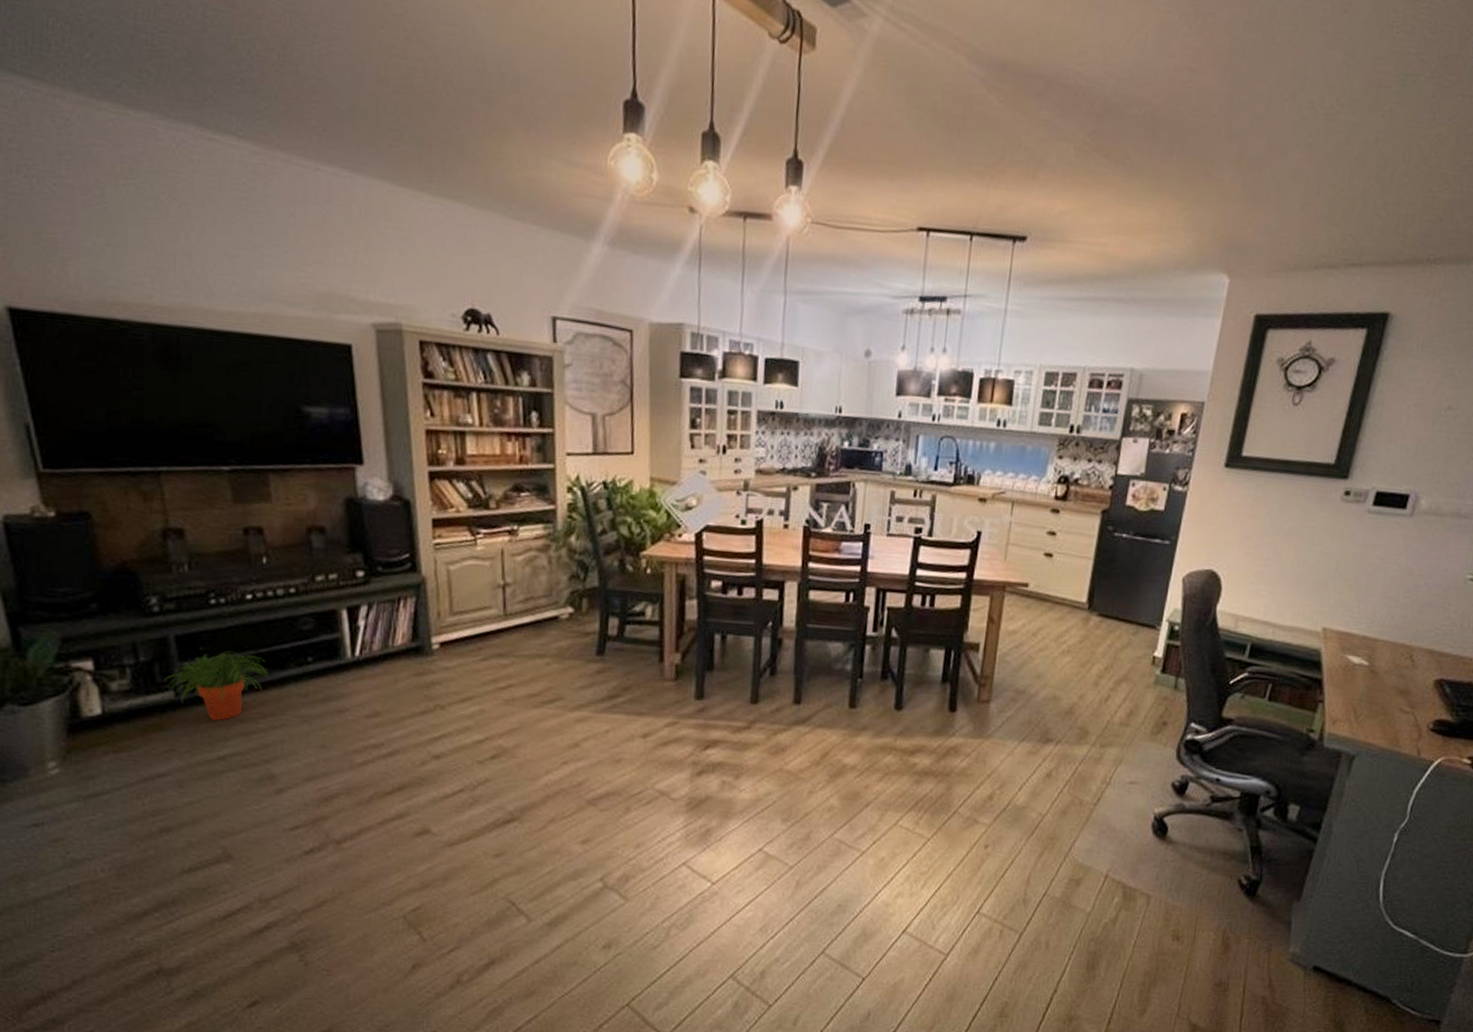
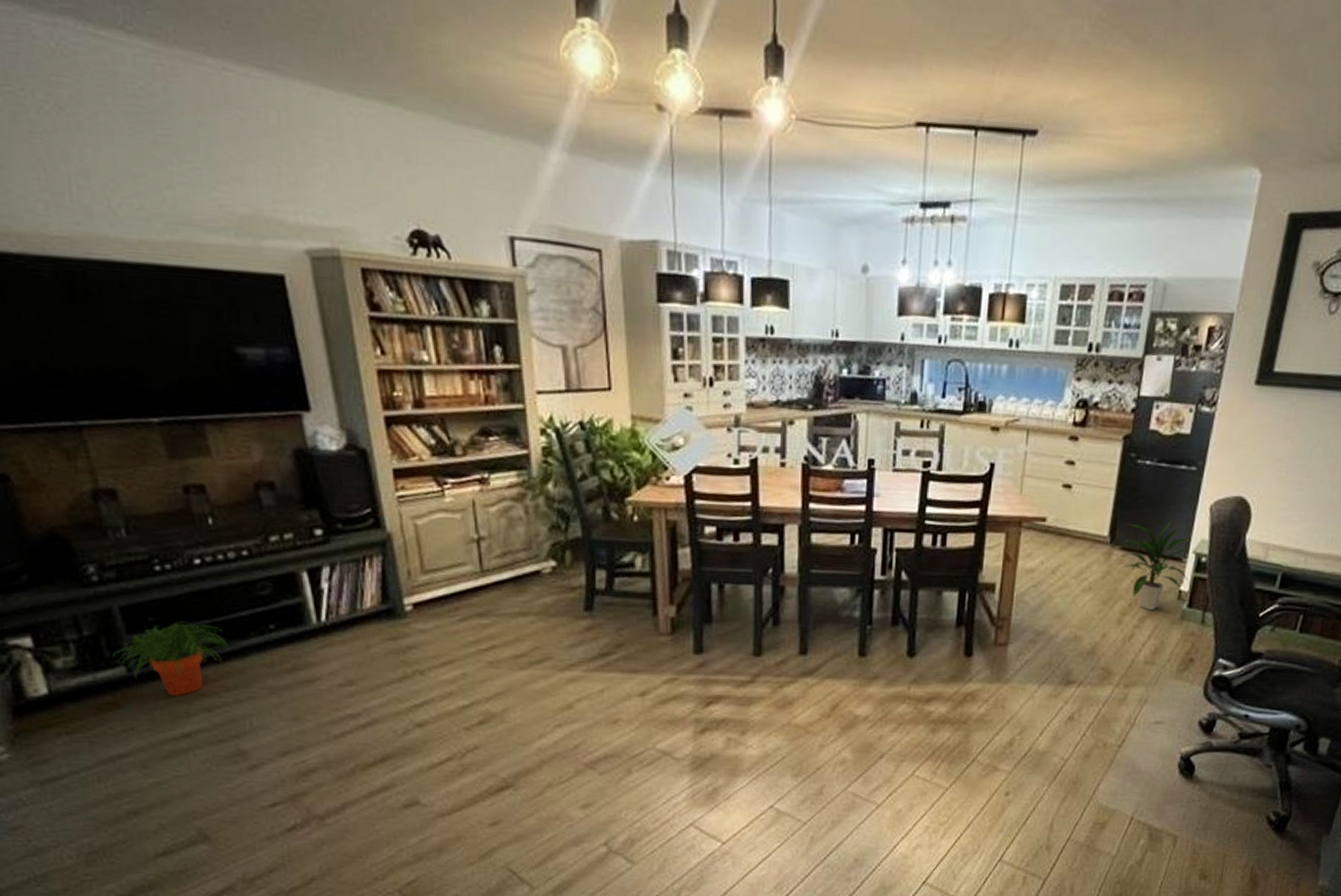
indoor plant: none [1100,592,1165,674] -> present [1123,522,1192,610]

